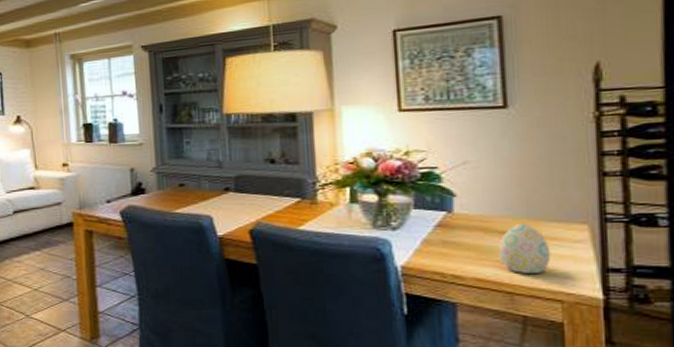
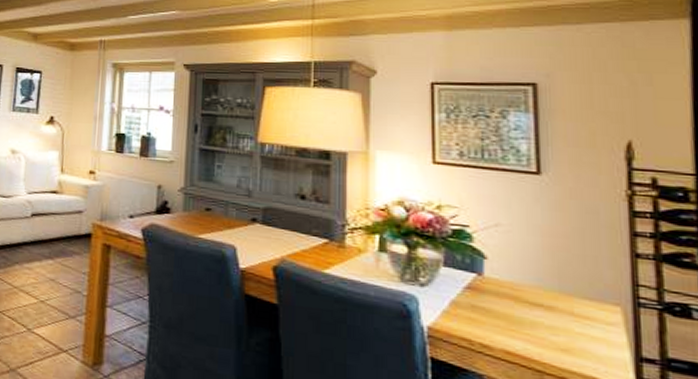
decorative egg: present [499,224,551,275] -> none [529,297,583,354]

